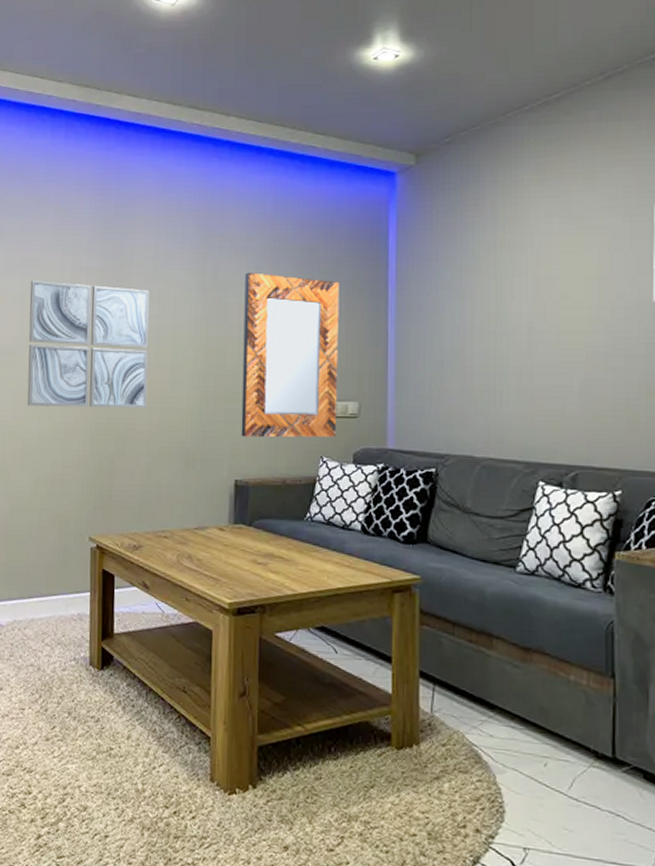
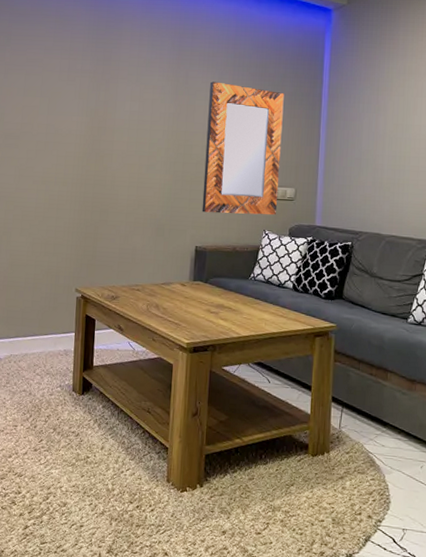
wall art: present [27,280,150,408] -> none [27,78,133,186]

